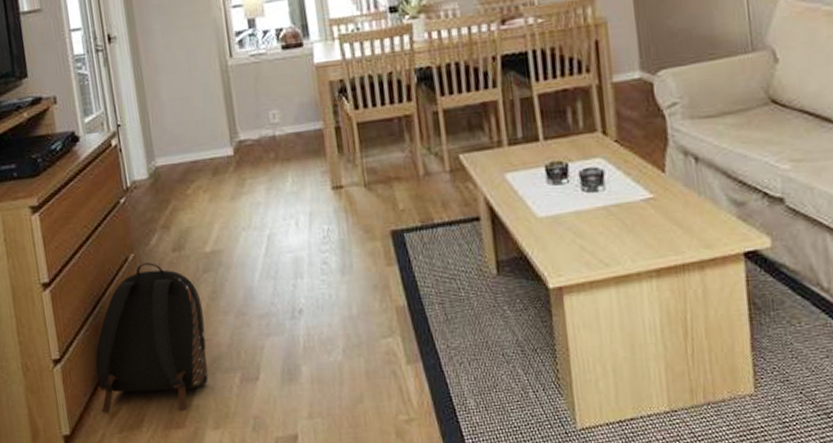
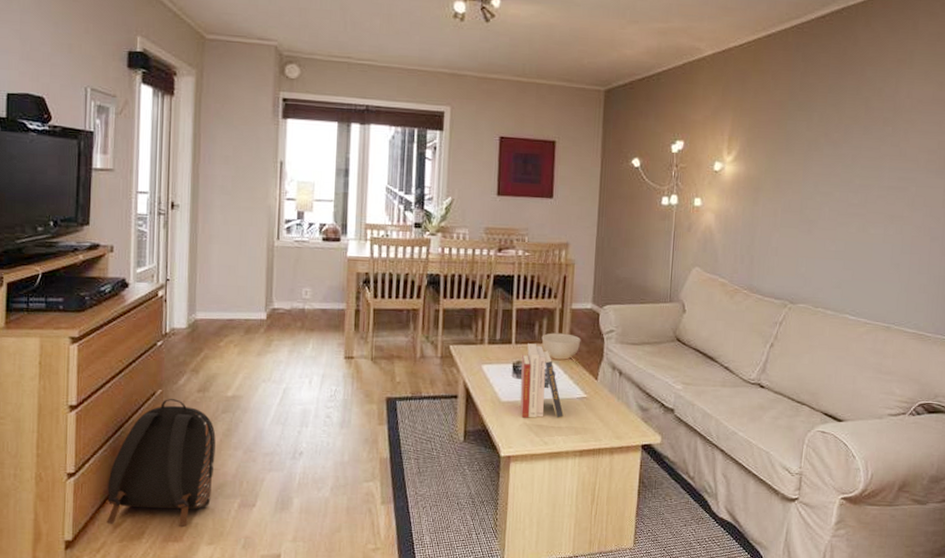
books: none [556,135,626,235] -> present [519,342,564,418]
bowl: none [578,116,634,154] -> present [541,333,581,361]

